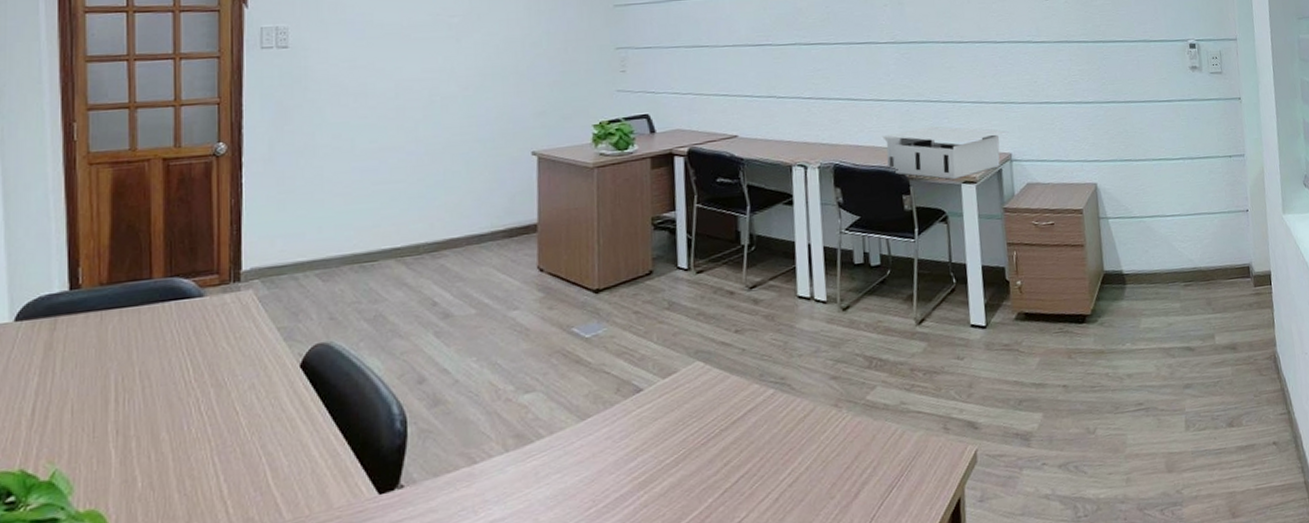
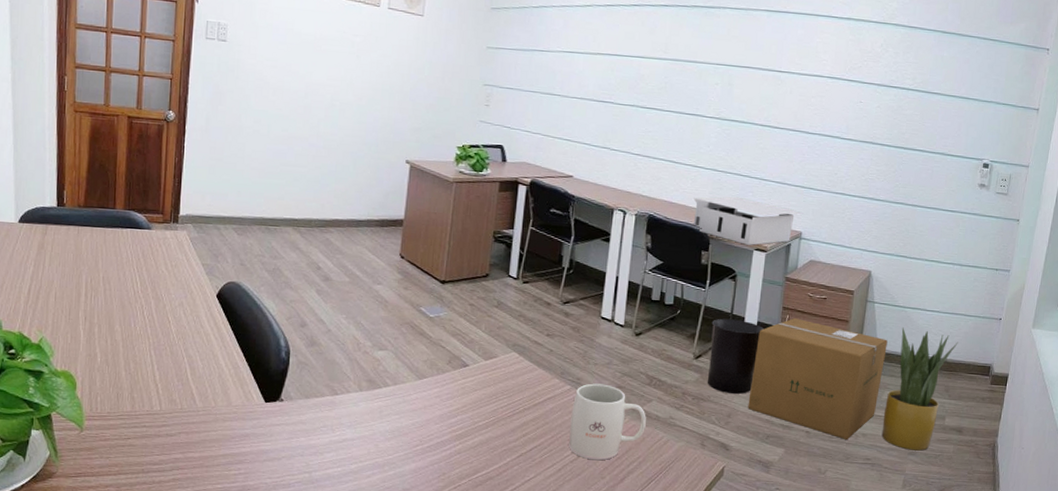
mug: none [779,378,874,478] -> present [569,383,646,461]
waste bin: none [929,267,991,359] -> present [707,318,764,394]
box: none [985,253,1136,386] -> present [748,318,888,439]
planter: none [1144,239,1209,383] -> present [881,327,958,451]

